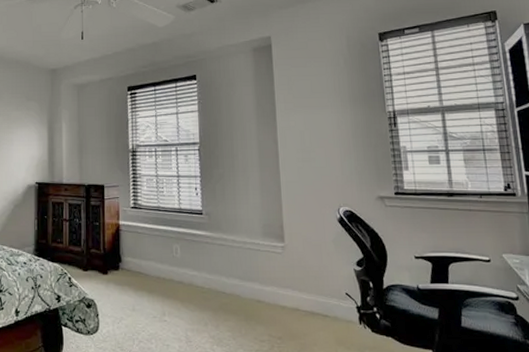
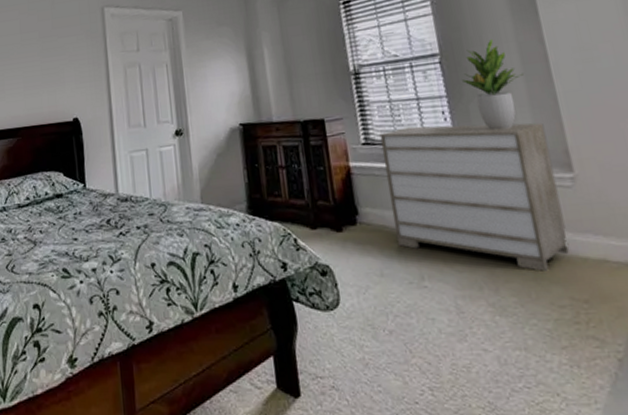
dresser: none [145,197,274,314] -> present [379,122,570,271]
potted plant: none [214,136,259,206] -> present [463,39,524,131]

